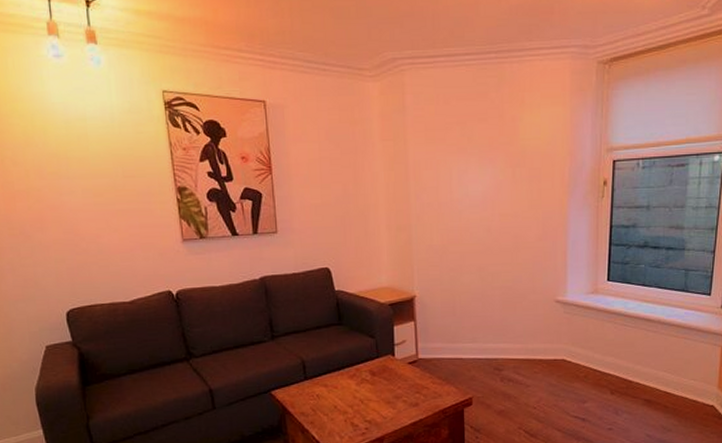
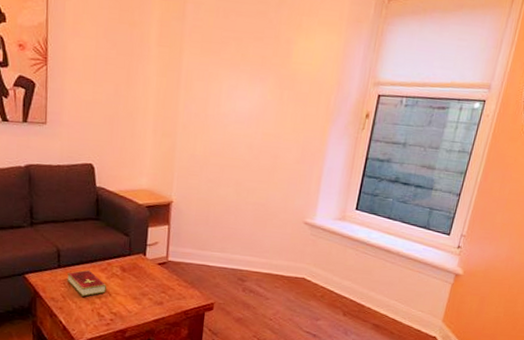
hardcover book: none [314,378,357,407] -> present [66,269,106,297]

